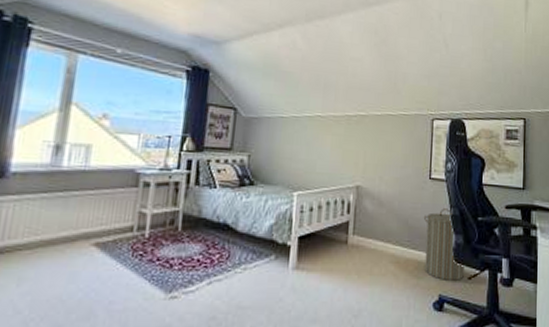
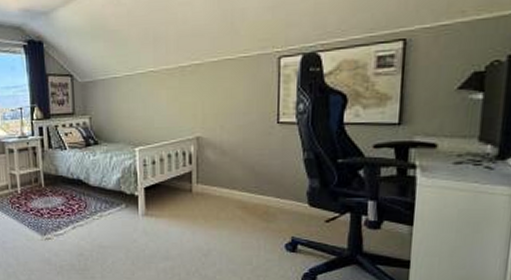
laundry hamper: present [423,208,464,281] -> none [271,153,321,224]

